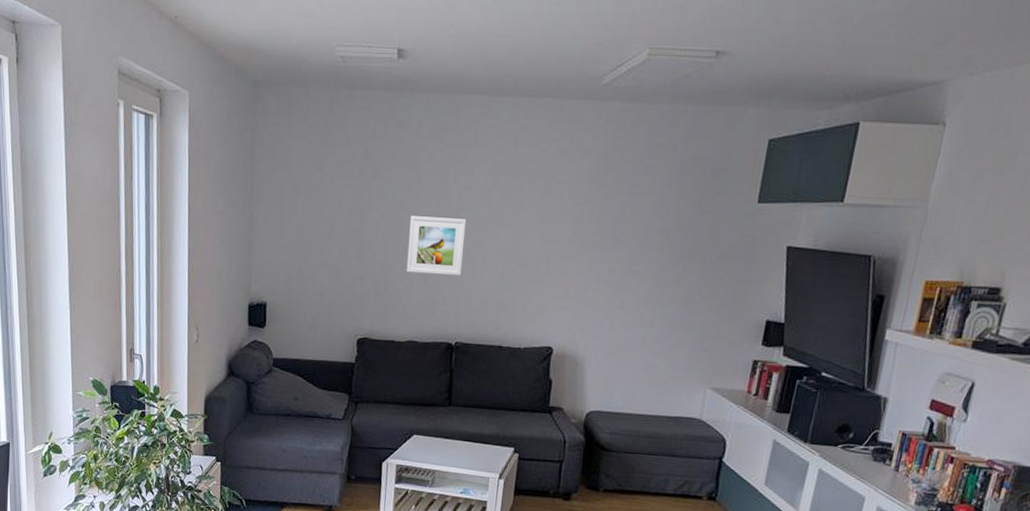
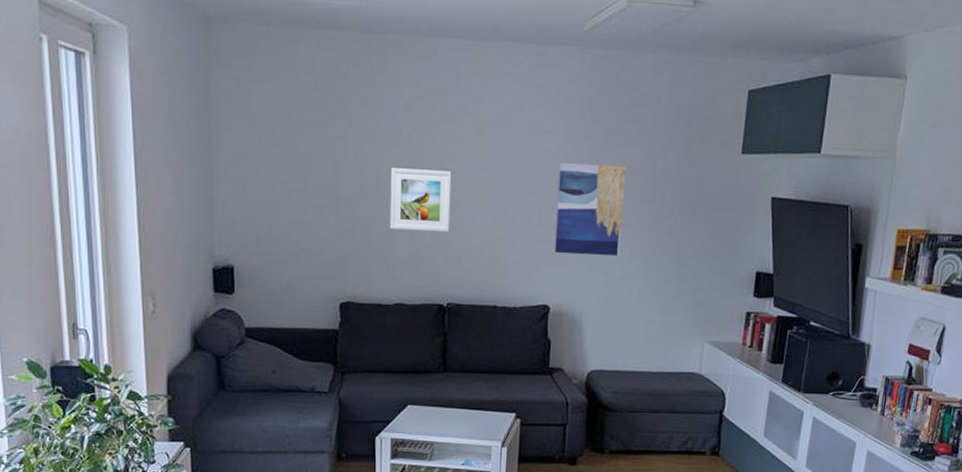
wall art: none [561,211,636,302] -> present [555,163,625,257]

